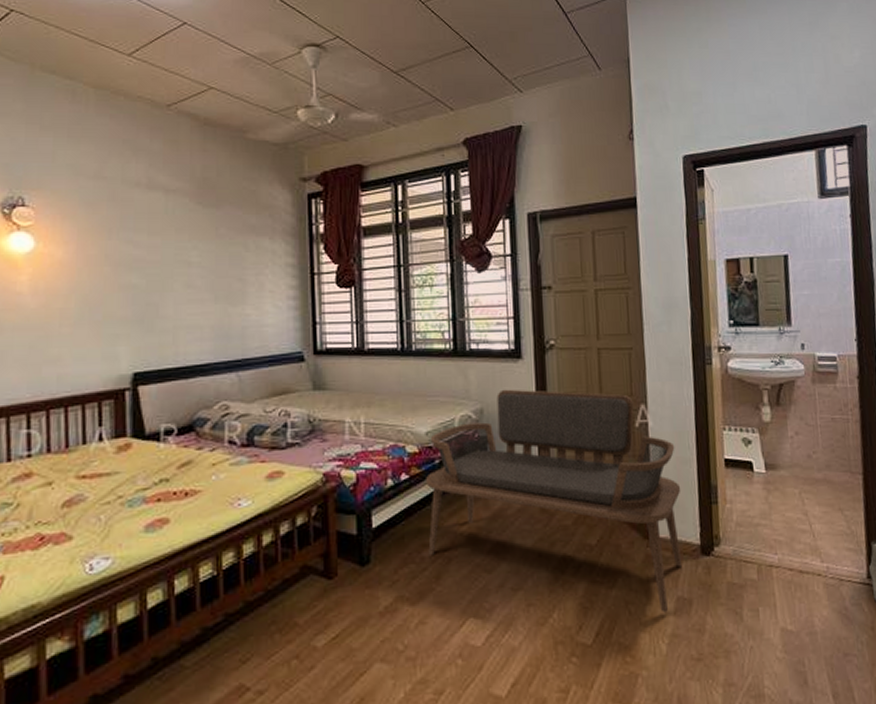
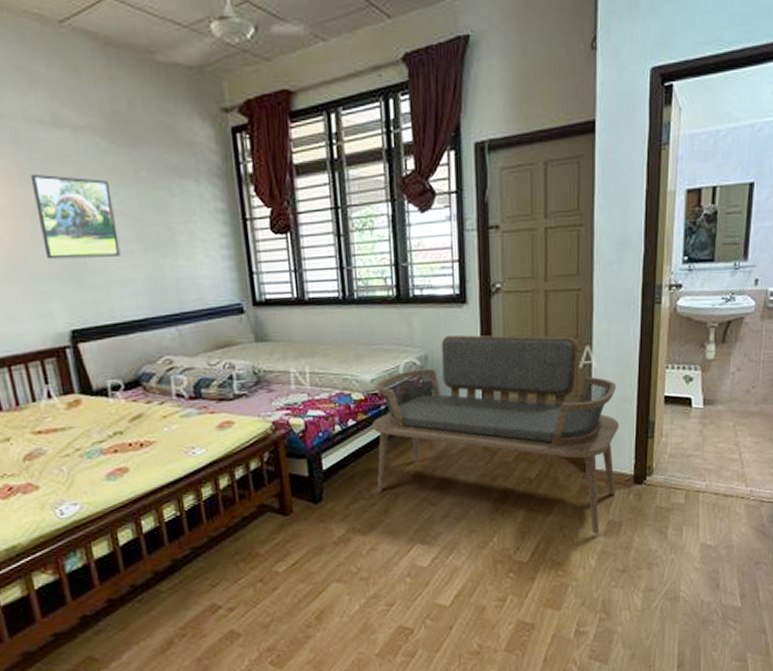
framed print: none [119,228,193,305] -> present [30,173,121,260]

